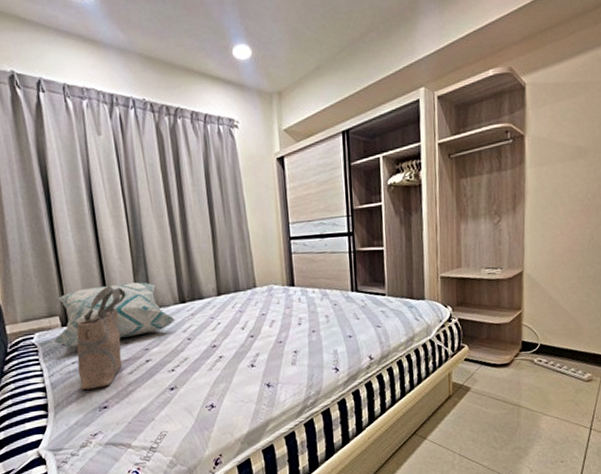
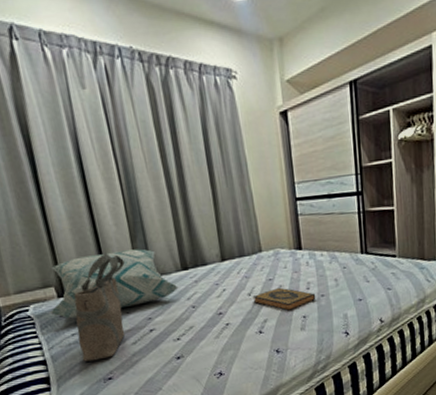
hardback book: none [245,322,307,346] -> present [252,287,316,312]

